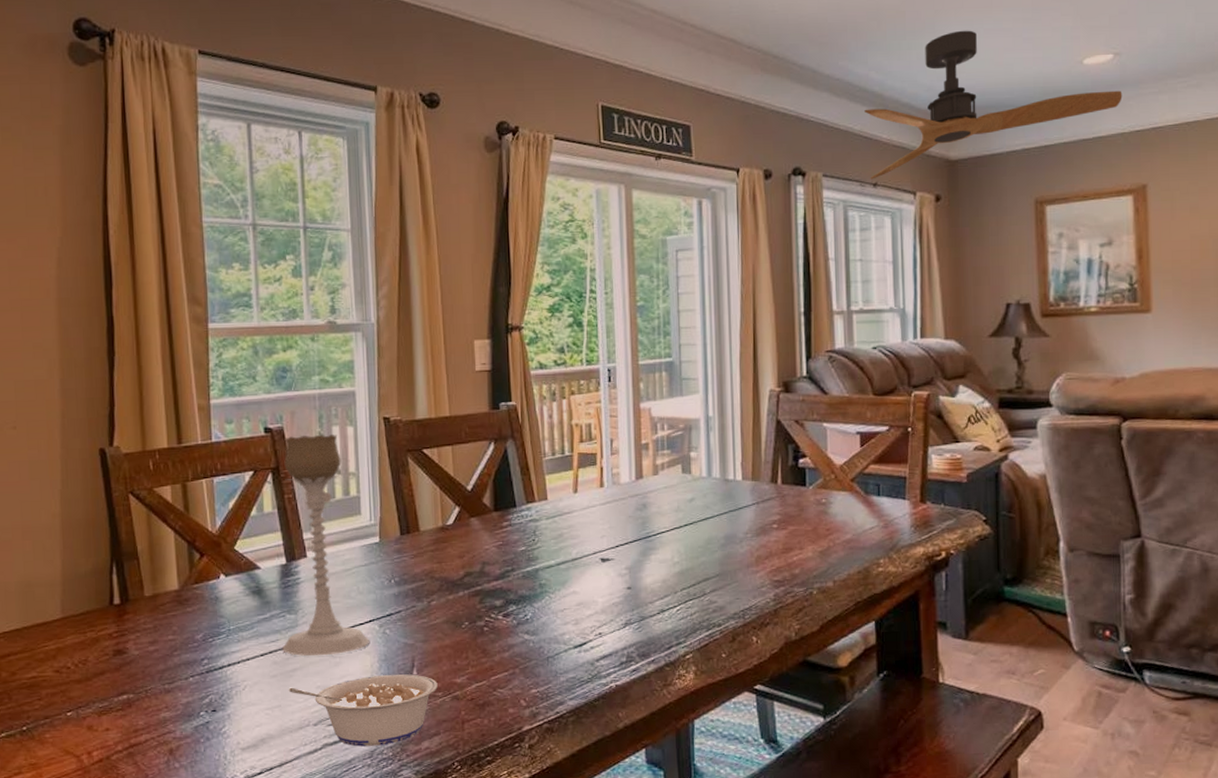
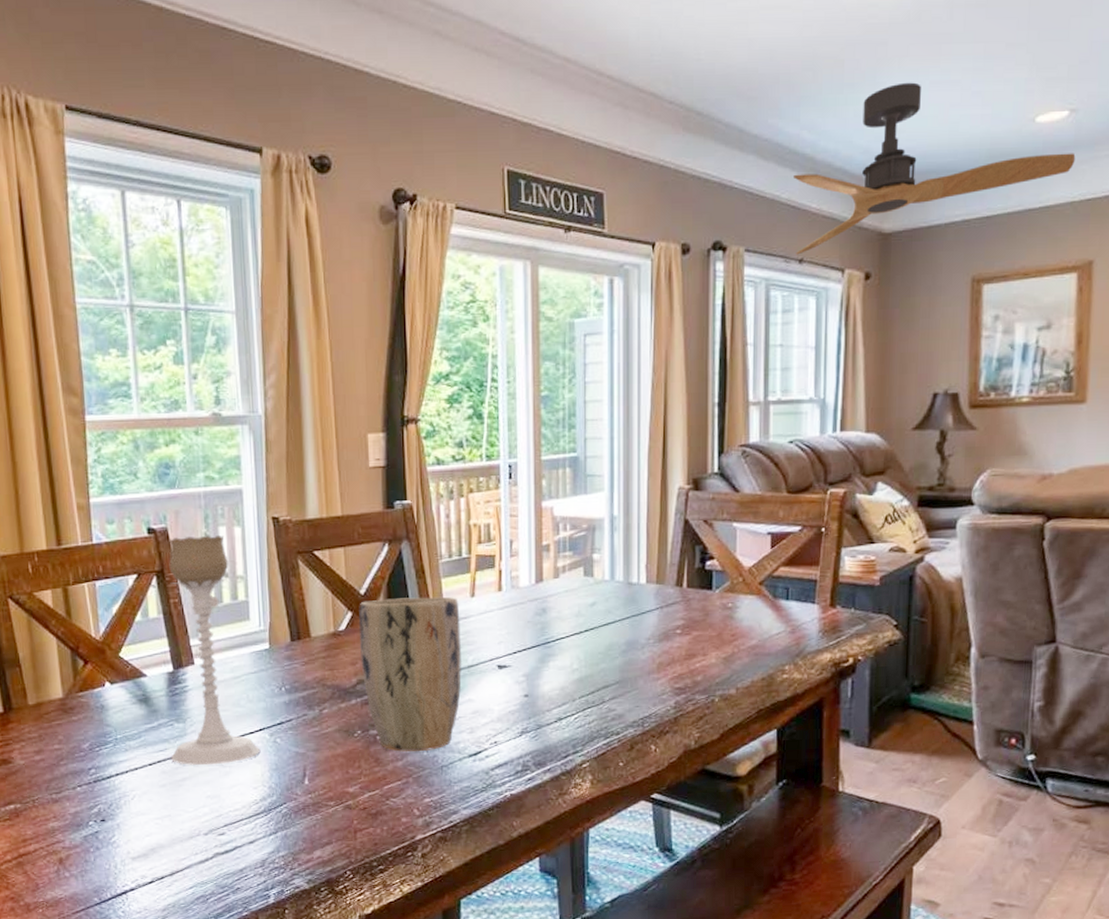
legume: present [288,674,438,747] -> none [178,783,330,856]
plant pot: none [466,492,567,644] -> present [359,596,462,753]

